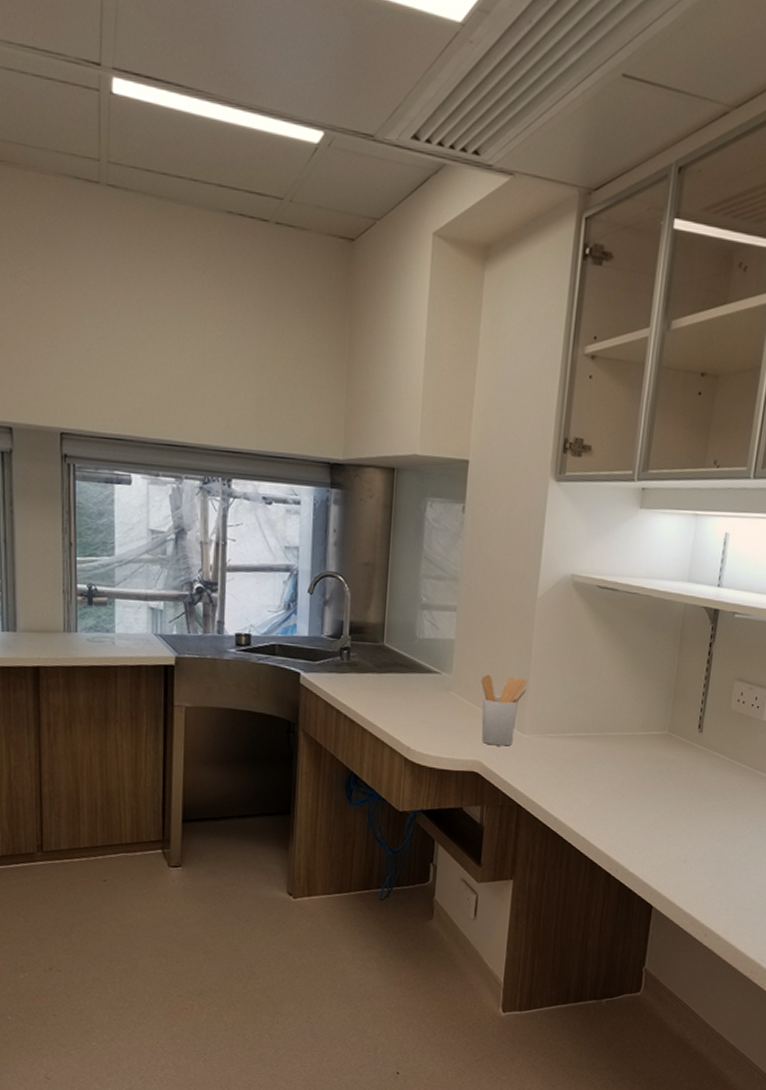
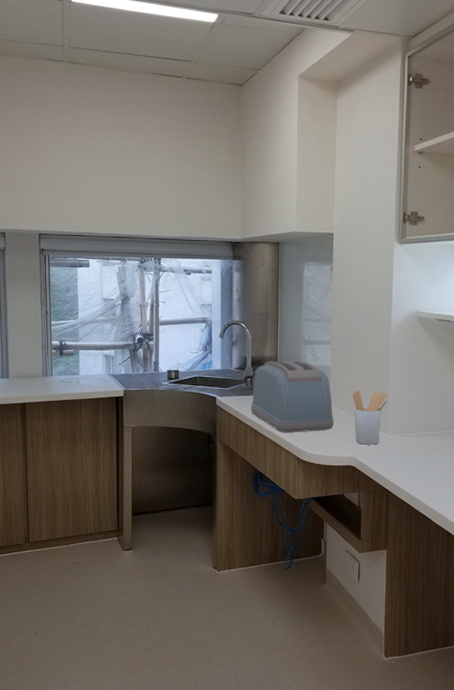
toaster: none [345,628,456,726] -> present [250,360,334,433]

